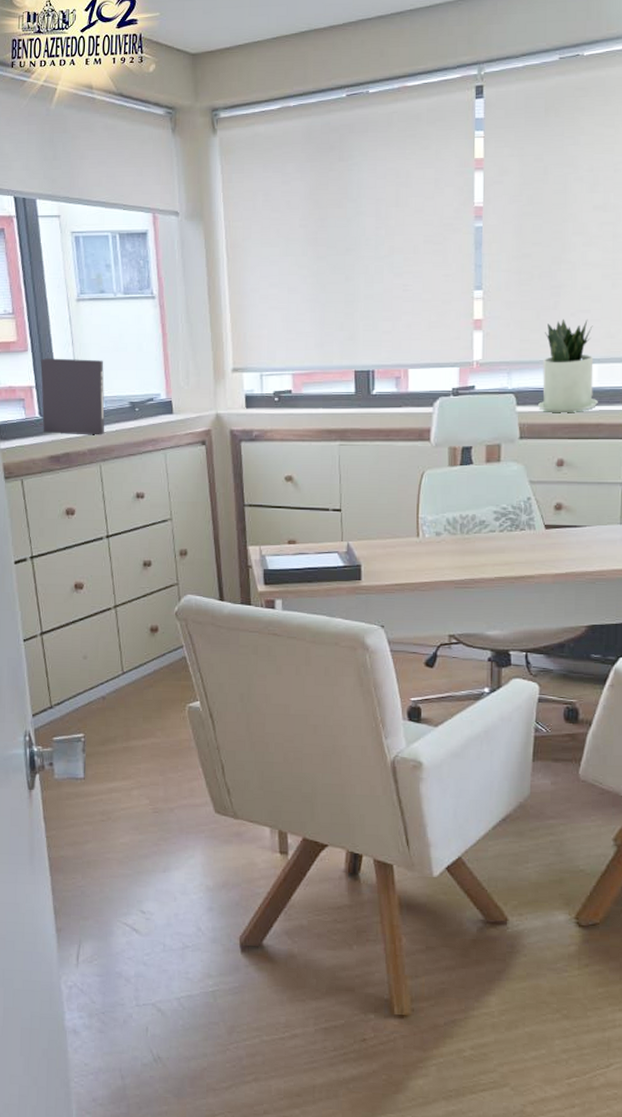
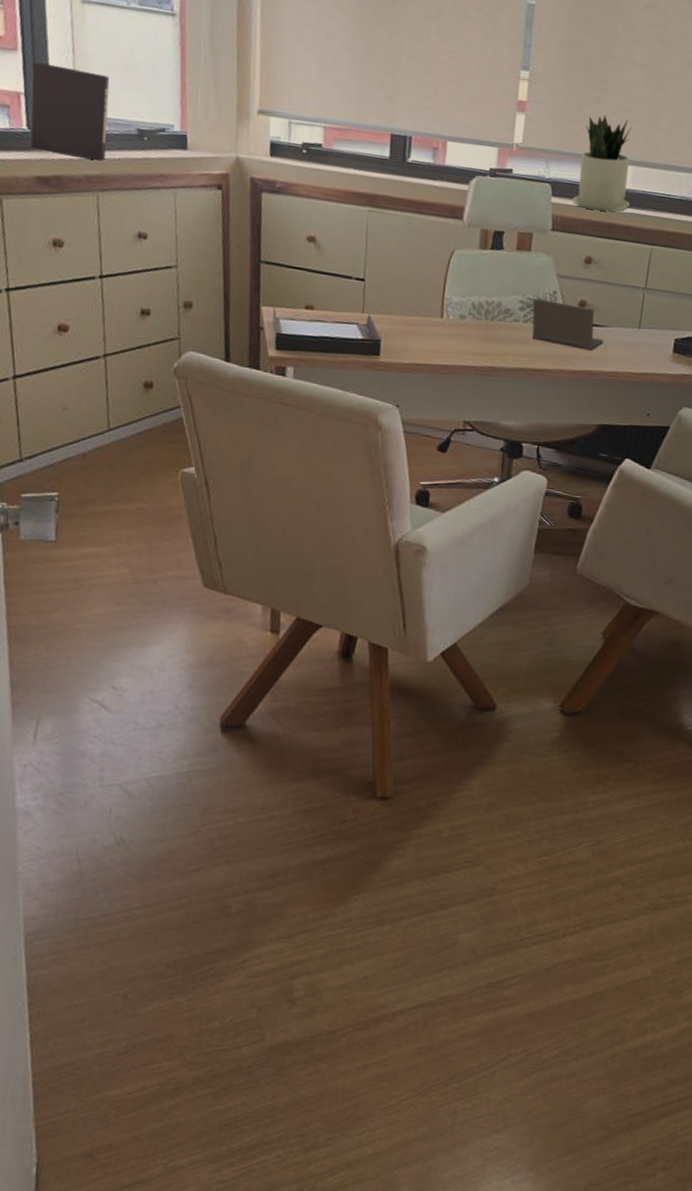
laptop computer: none [507,507,585,552] -> present [532,298,604,351]

